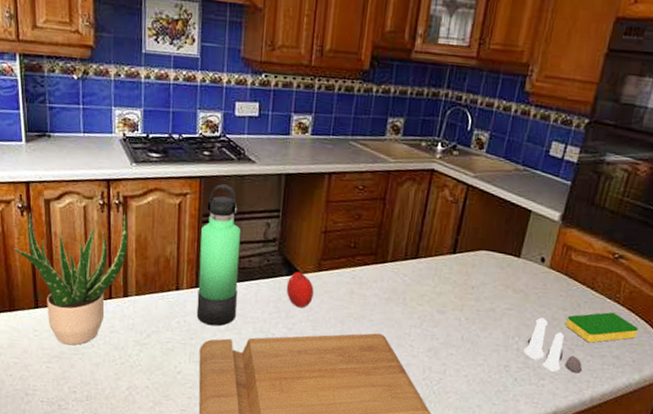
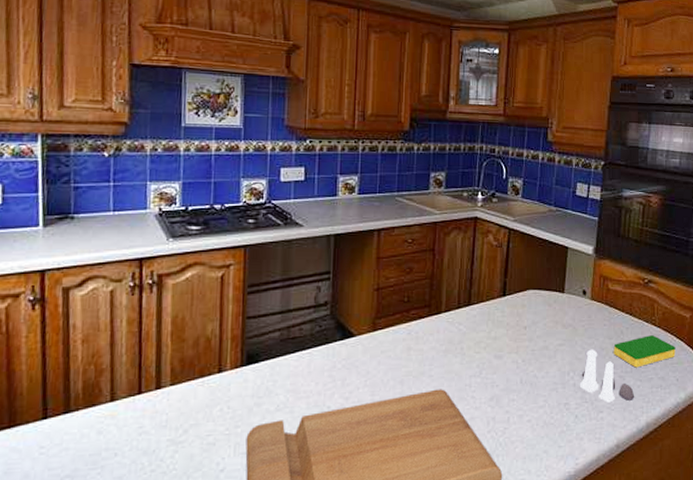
potted plant: present [13,212,129,346] -> none [19,294,163,459]
thermos bottle: present [196,184,241,327] -> none [242,251,290,408]
apple: present [286,270,314,308] -> none [341,332,370,374]

